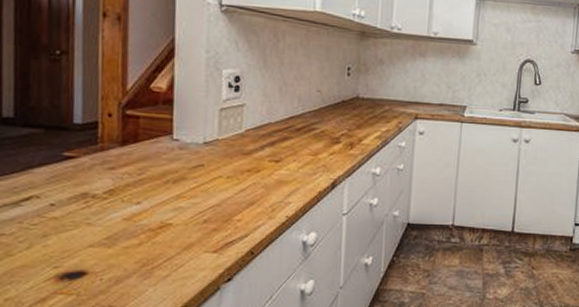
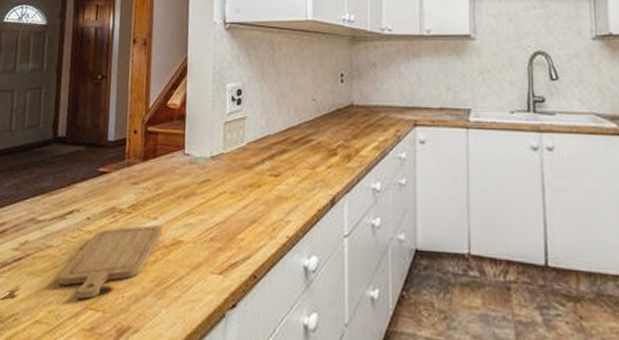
chopping board: none [16,209,147,284] -> present [58,224,162,299]

